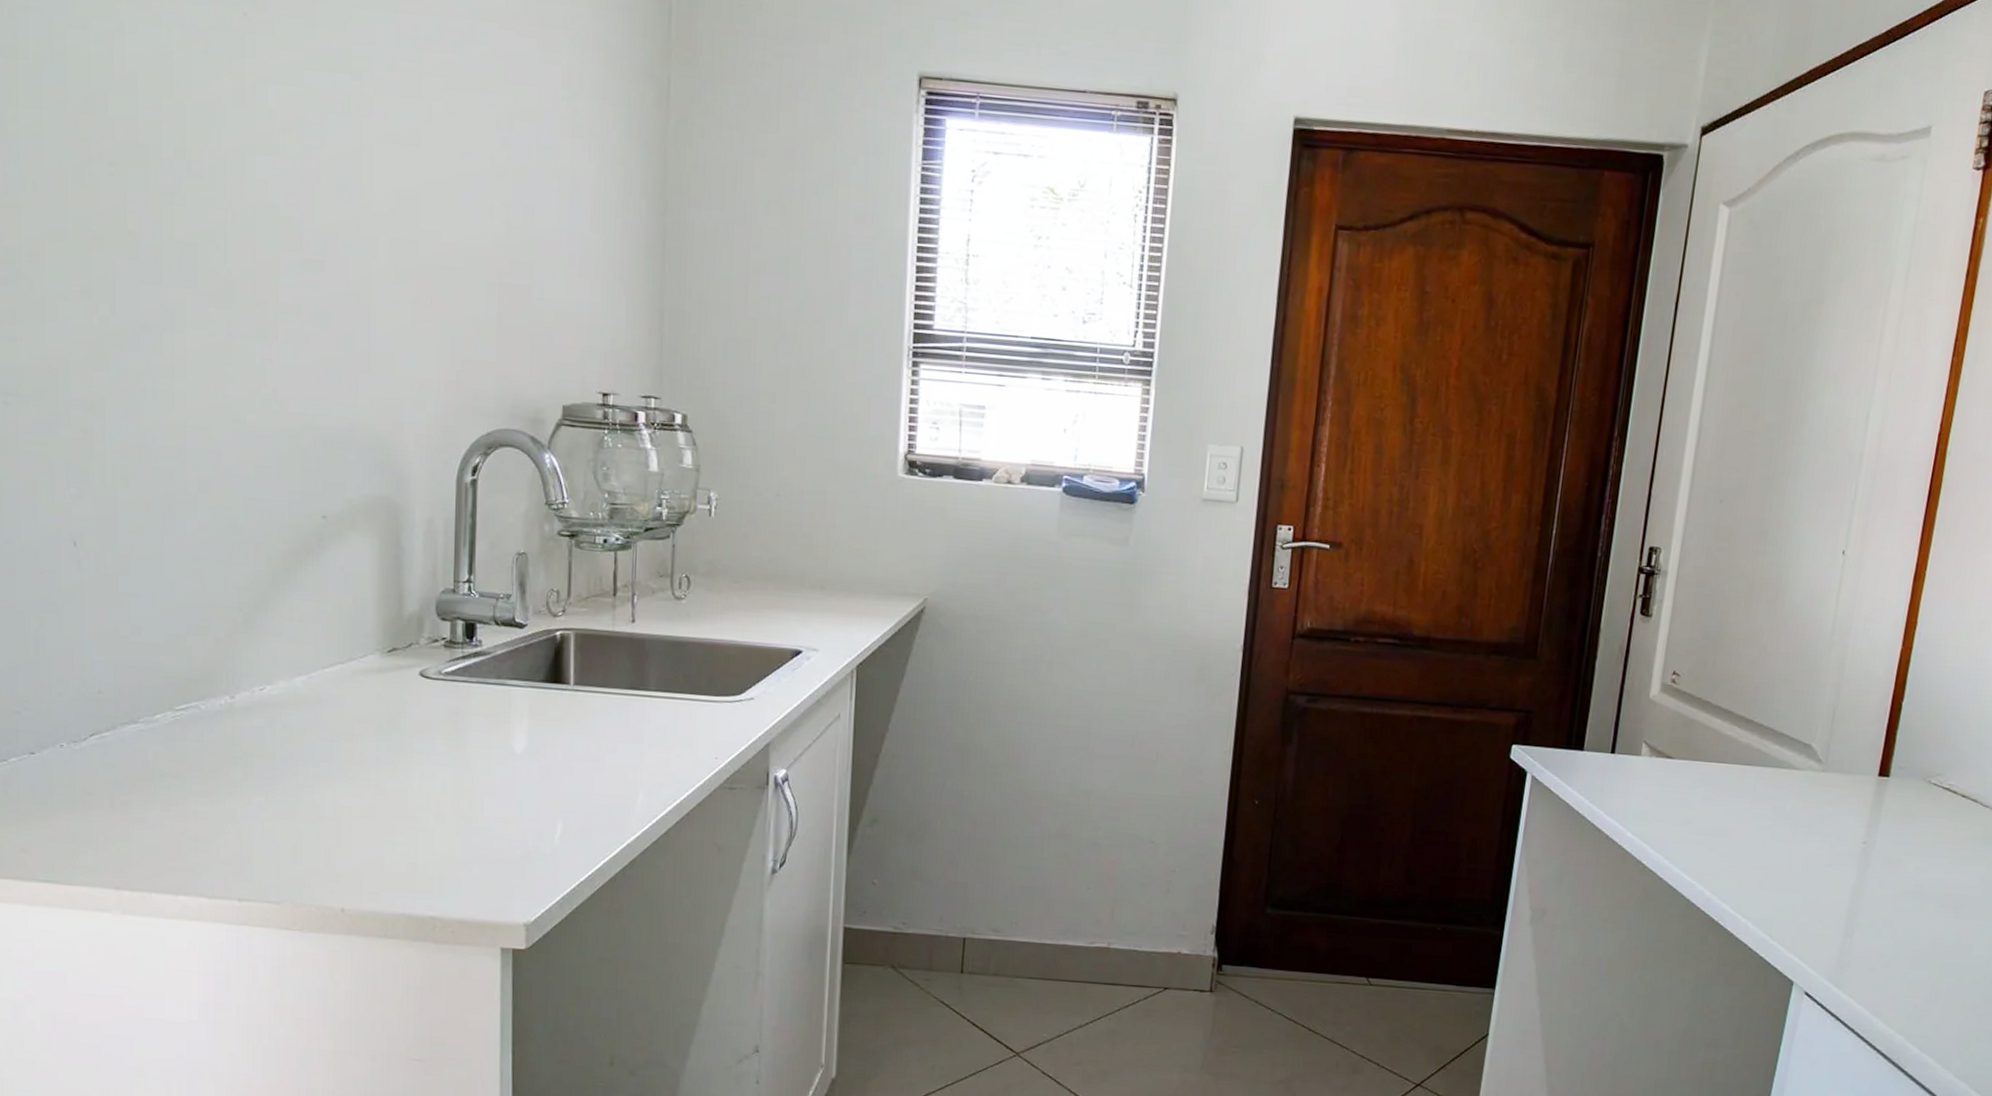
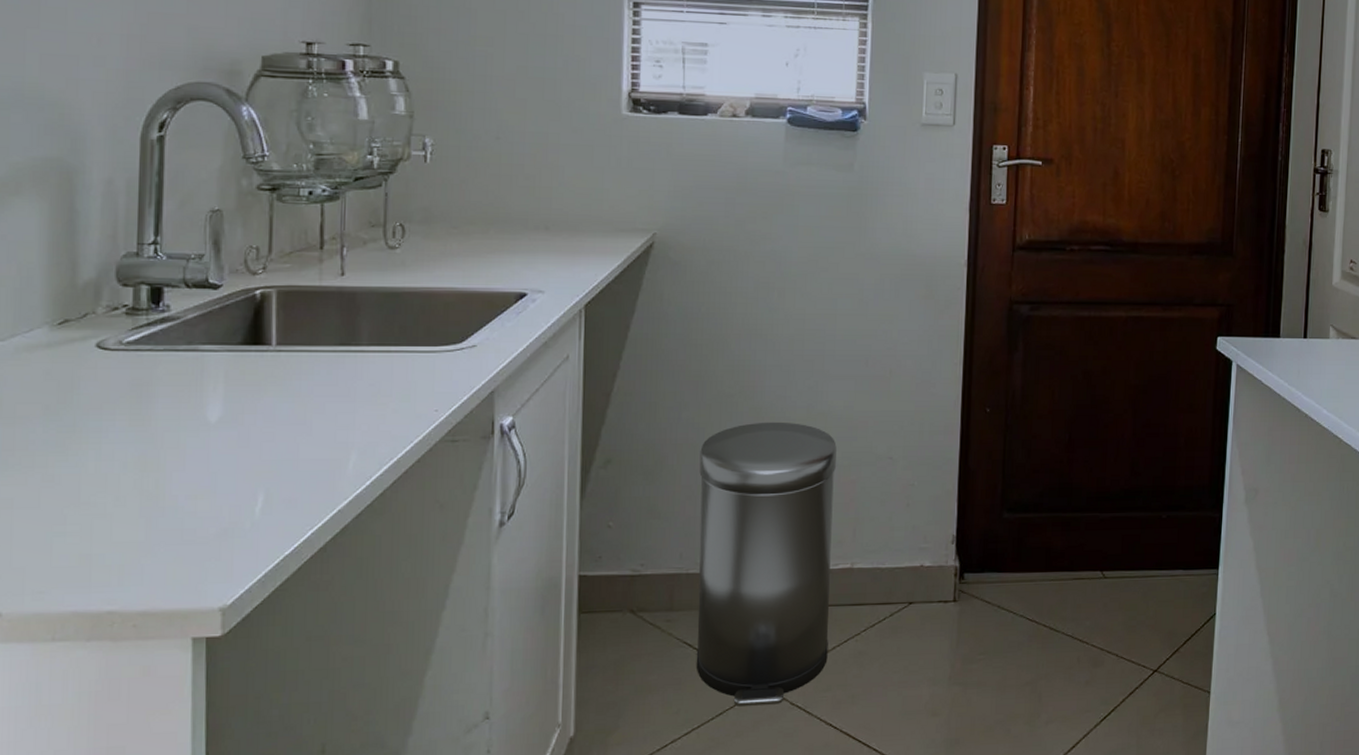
pedal bin: none [952,795,1099,1072] -> present [696,421,837,707]

